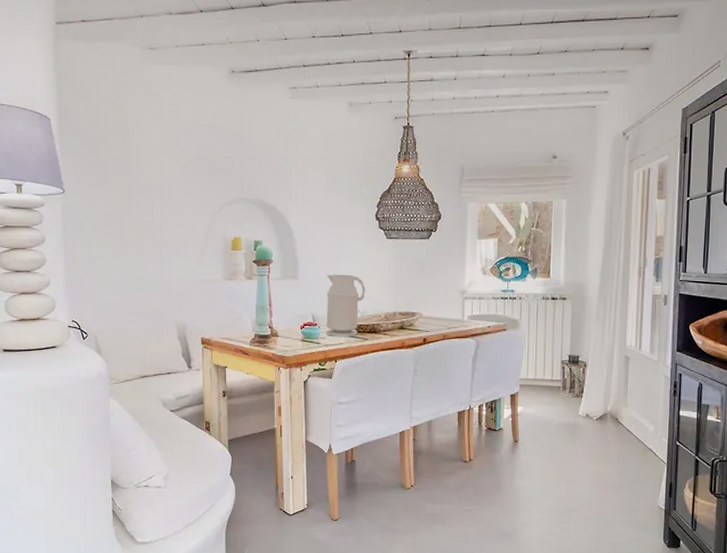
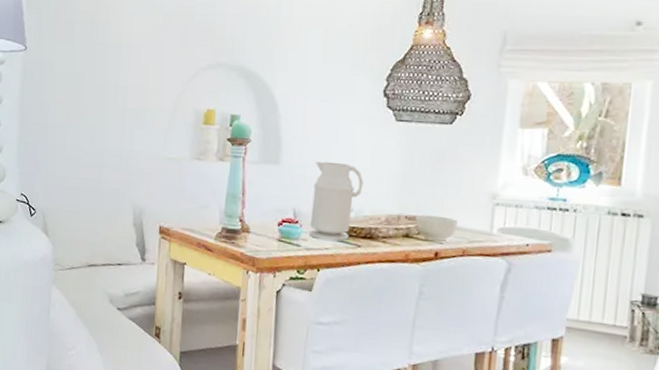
bowl: none [407,310,438,330] -> present [415,214,458,242]

